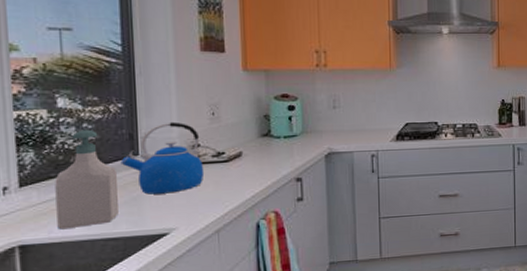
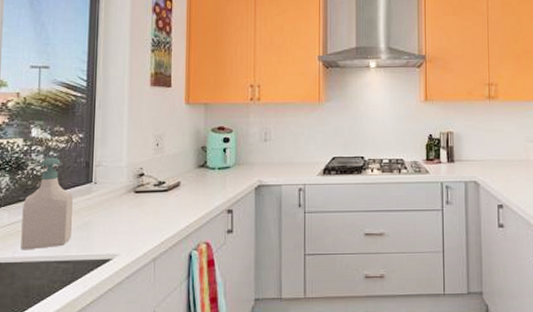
kettle: present [120,121,205,195] -> none [77,151,147,220]

